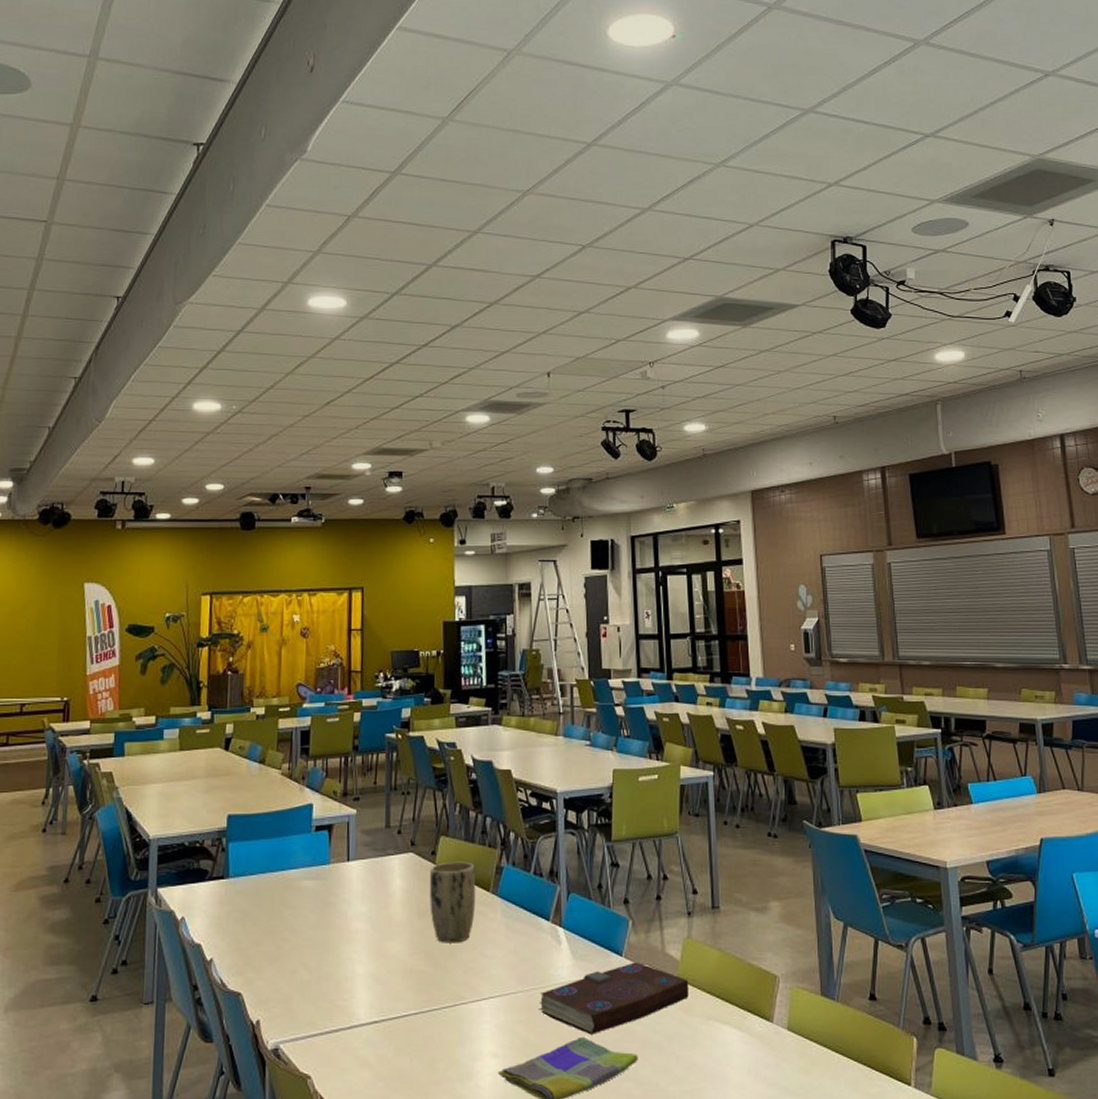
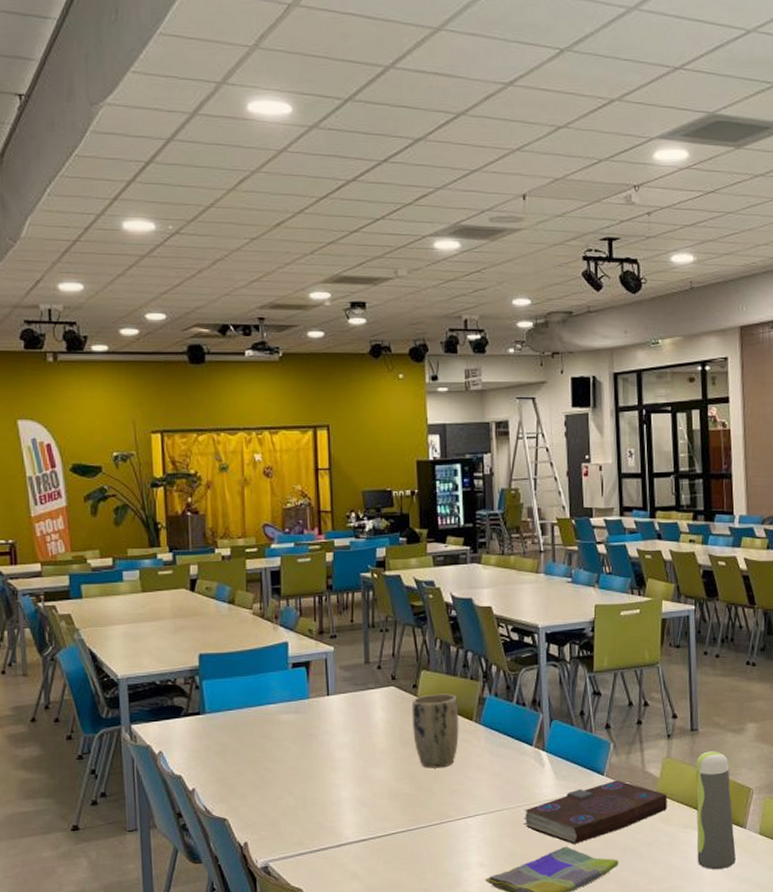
water bottle: none [719,932,763,1071] -> present [696,751,736,870]

